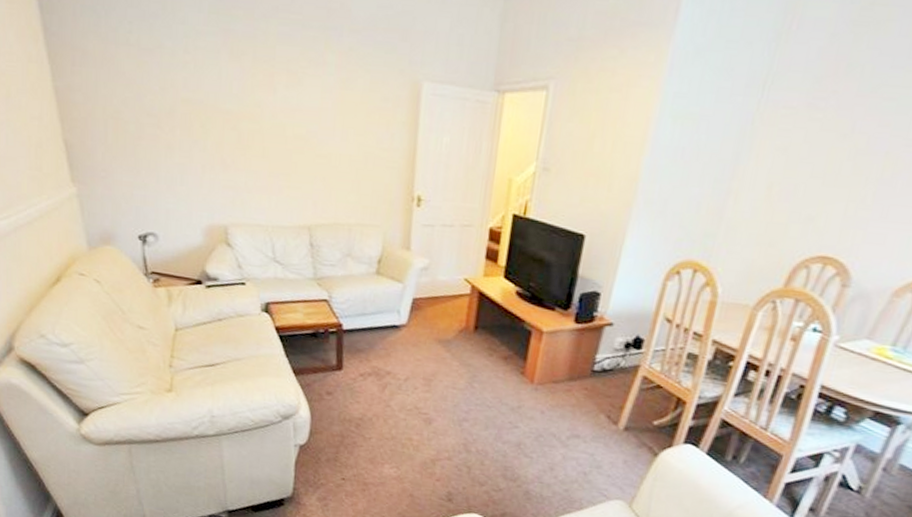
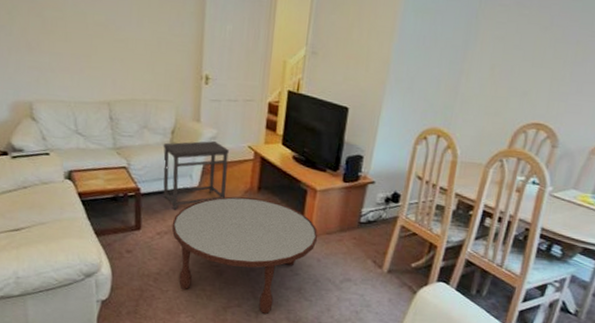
side table: none [367,272,442,350] -> present [163,141,229,210]
coffee table: none [376,336,543,470] -> present [171,196,318,314]

